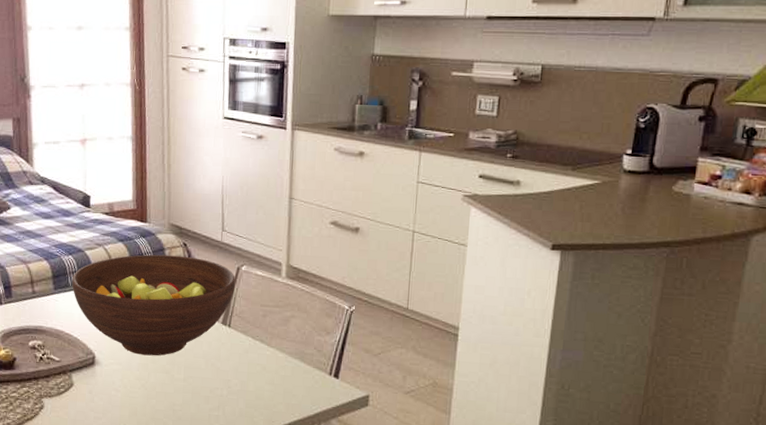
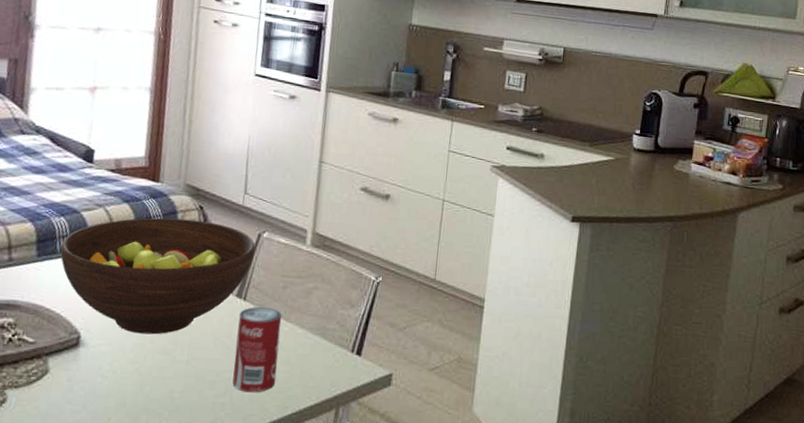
beverage can: none [224,332,264,408] -> present [232,306,282,393]

